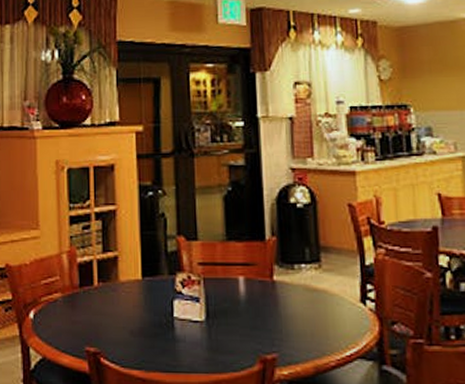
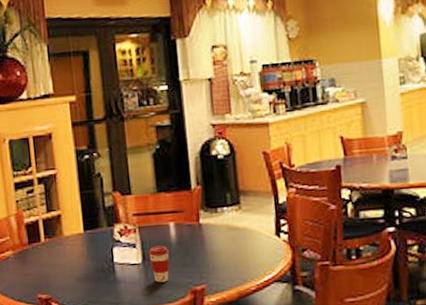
coffee cup: none [213,302,237,346] -> present [148,245,170,283]

